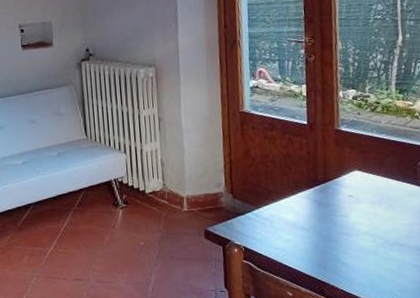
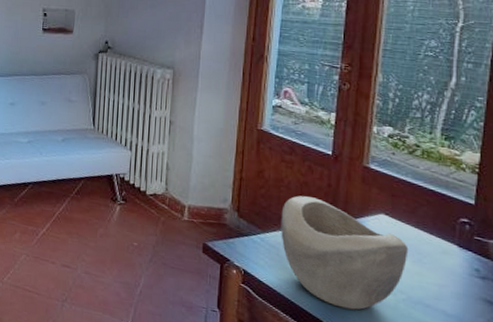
decorative bowl: none [270,166,382,263] -> present [281,195,409,310]

